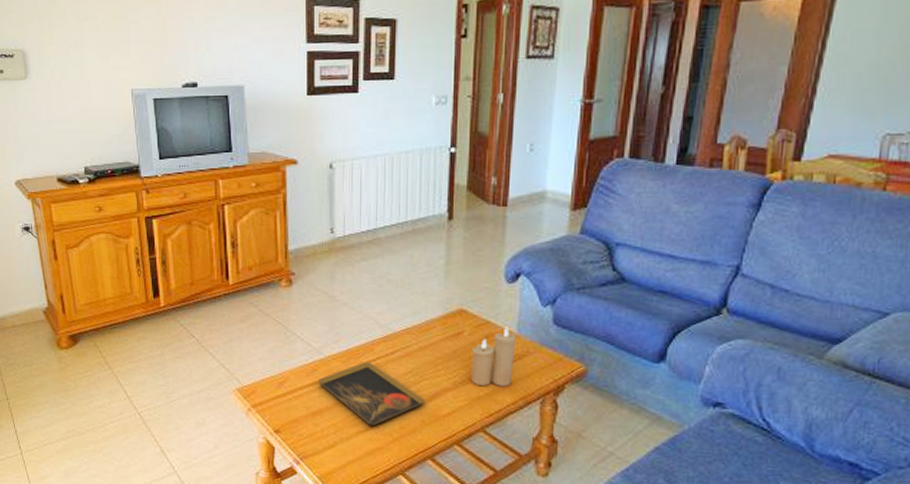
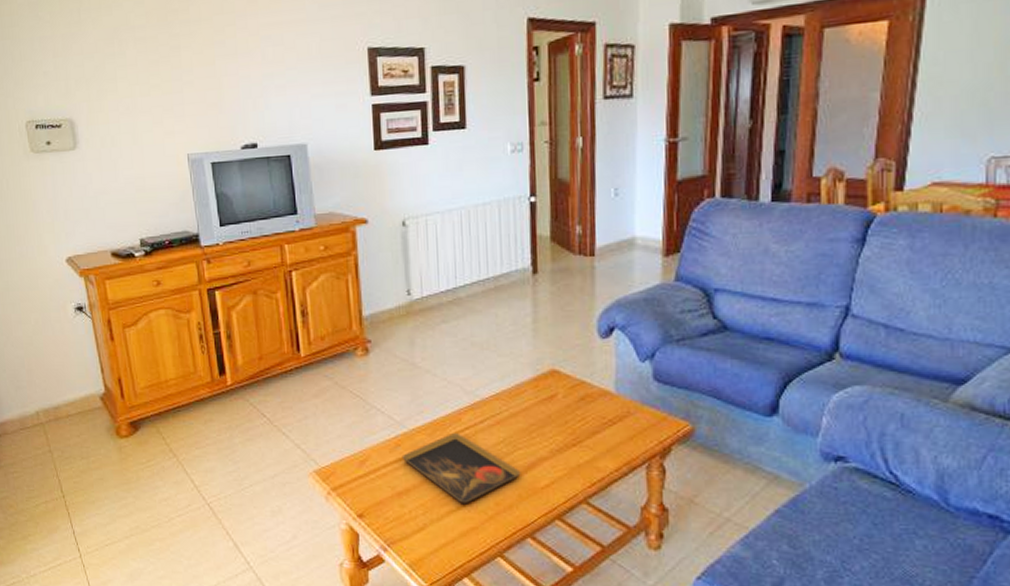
candle: present [471,326,516,387] -> none [568,386,615,453]

